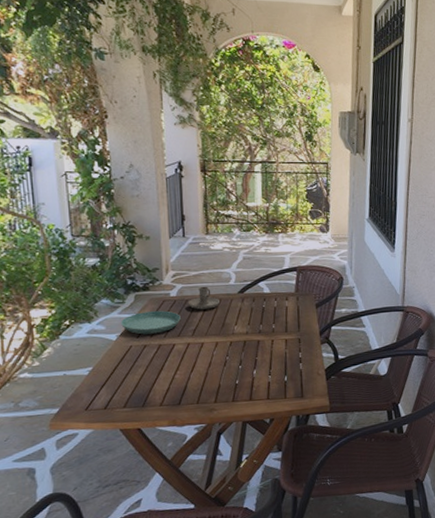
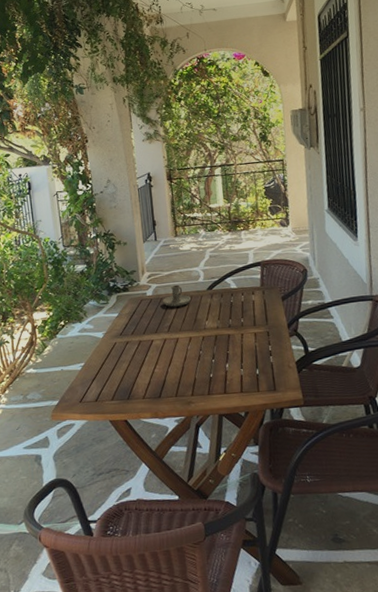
saucer: present [121,311,181,335] -> none [106,309,157,332]

